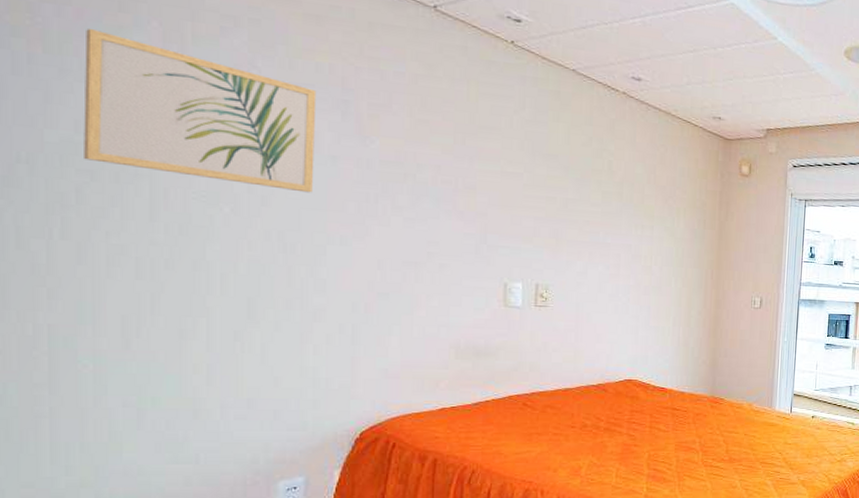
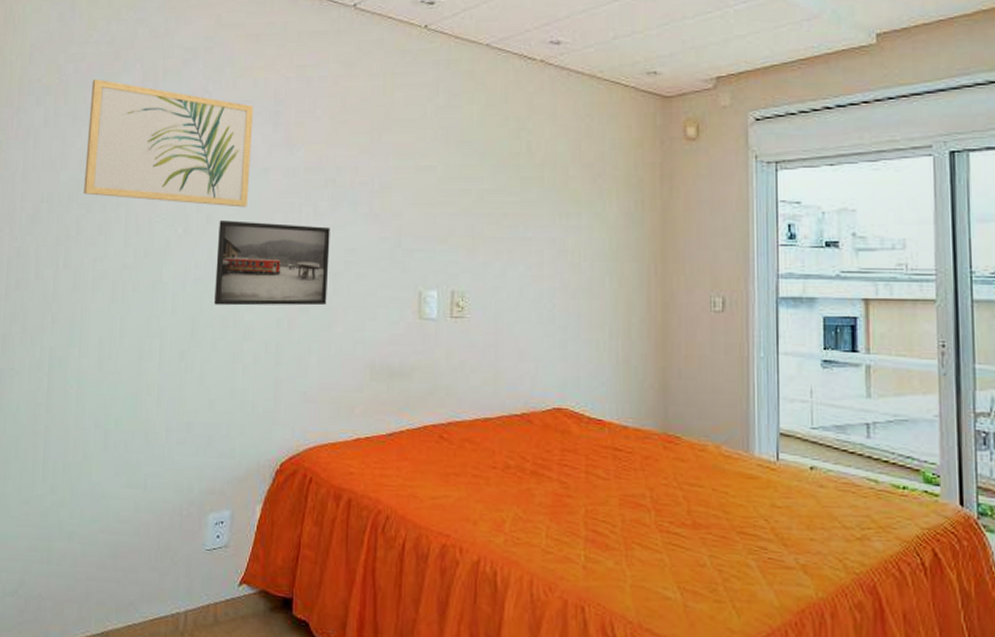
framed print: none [276,203,411,292] -> present [214,220,330,306]

